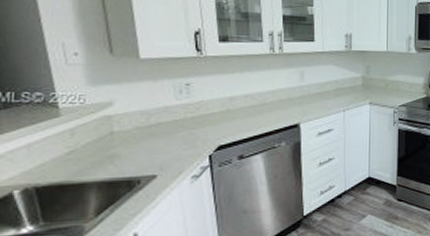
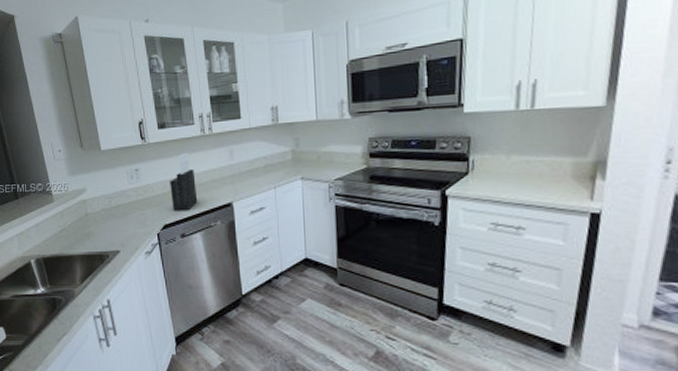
knife block: none [229,70,261,131] -> present [170,152,198,211]

